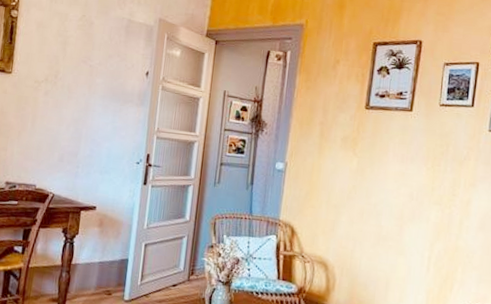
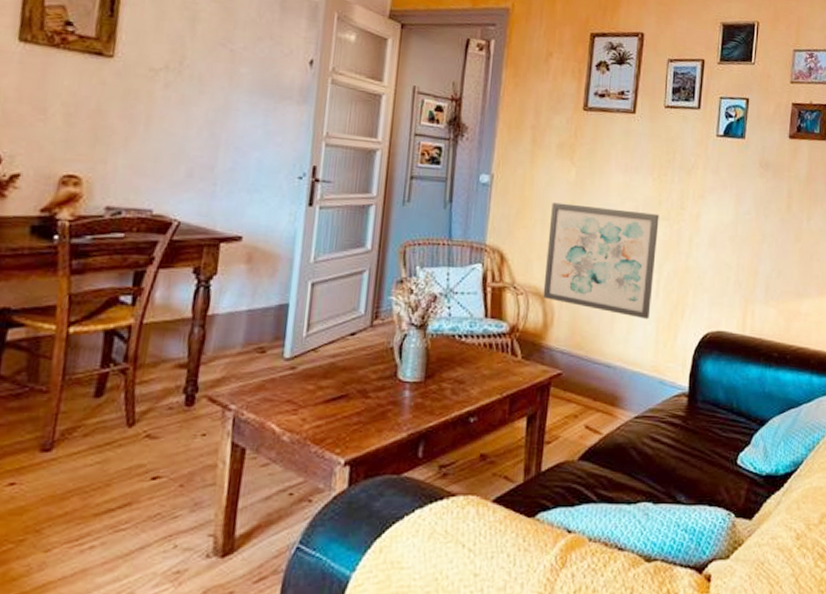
wall art: none [326,187,432,291] -> present [543,202,659,320]

